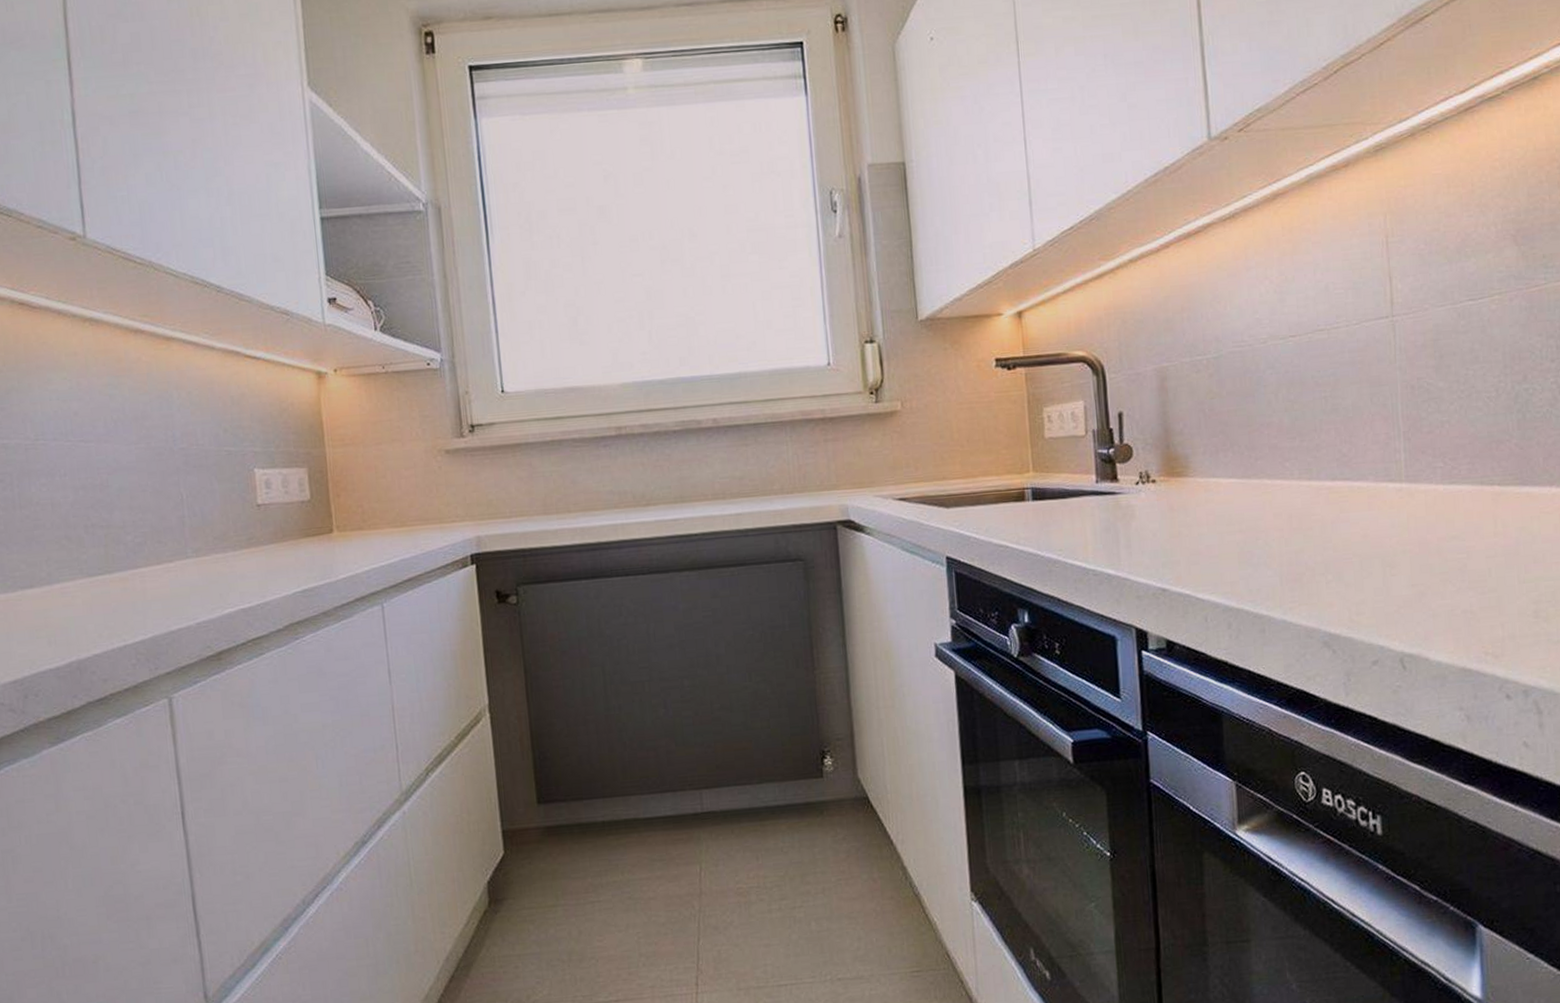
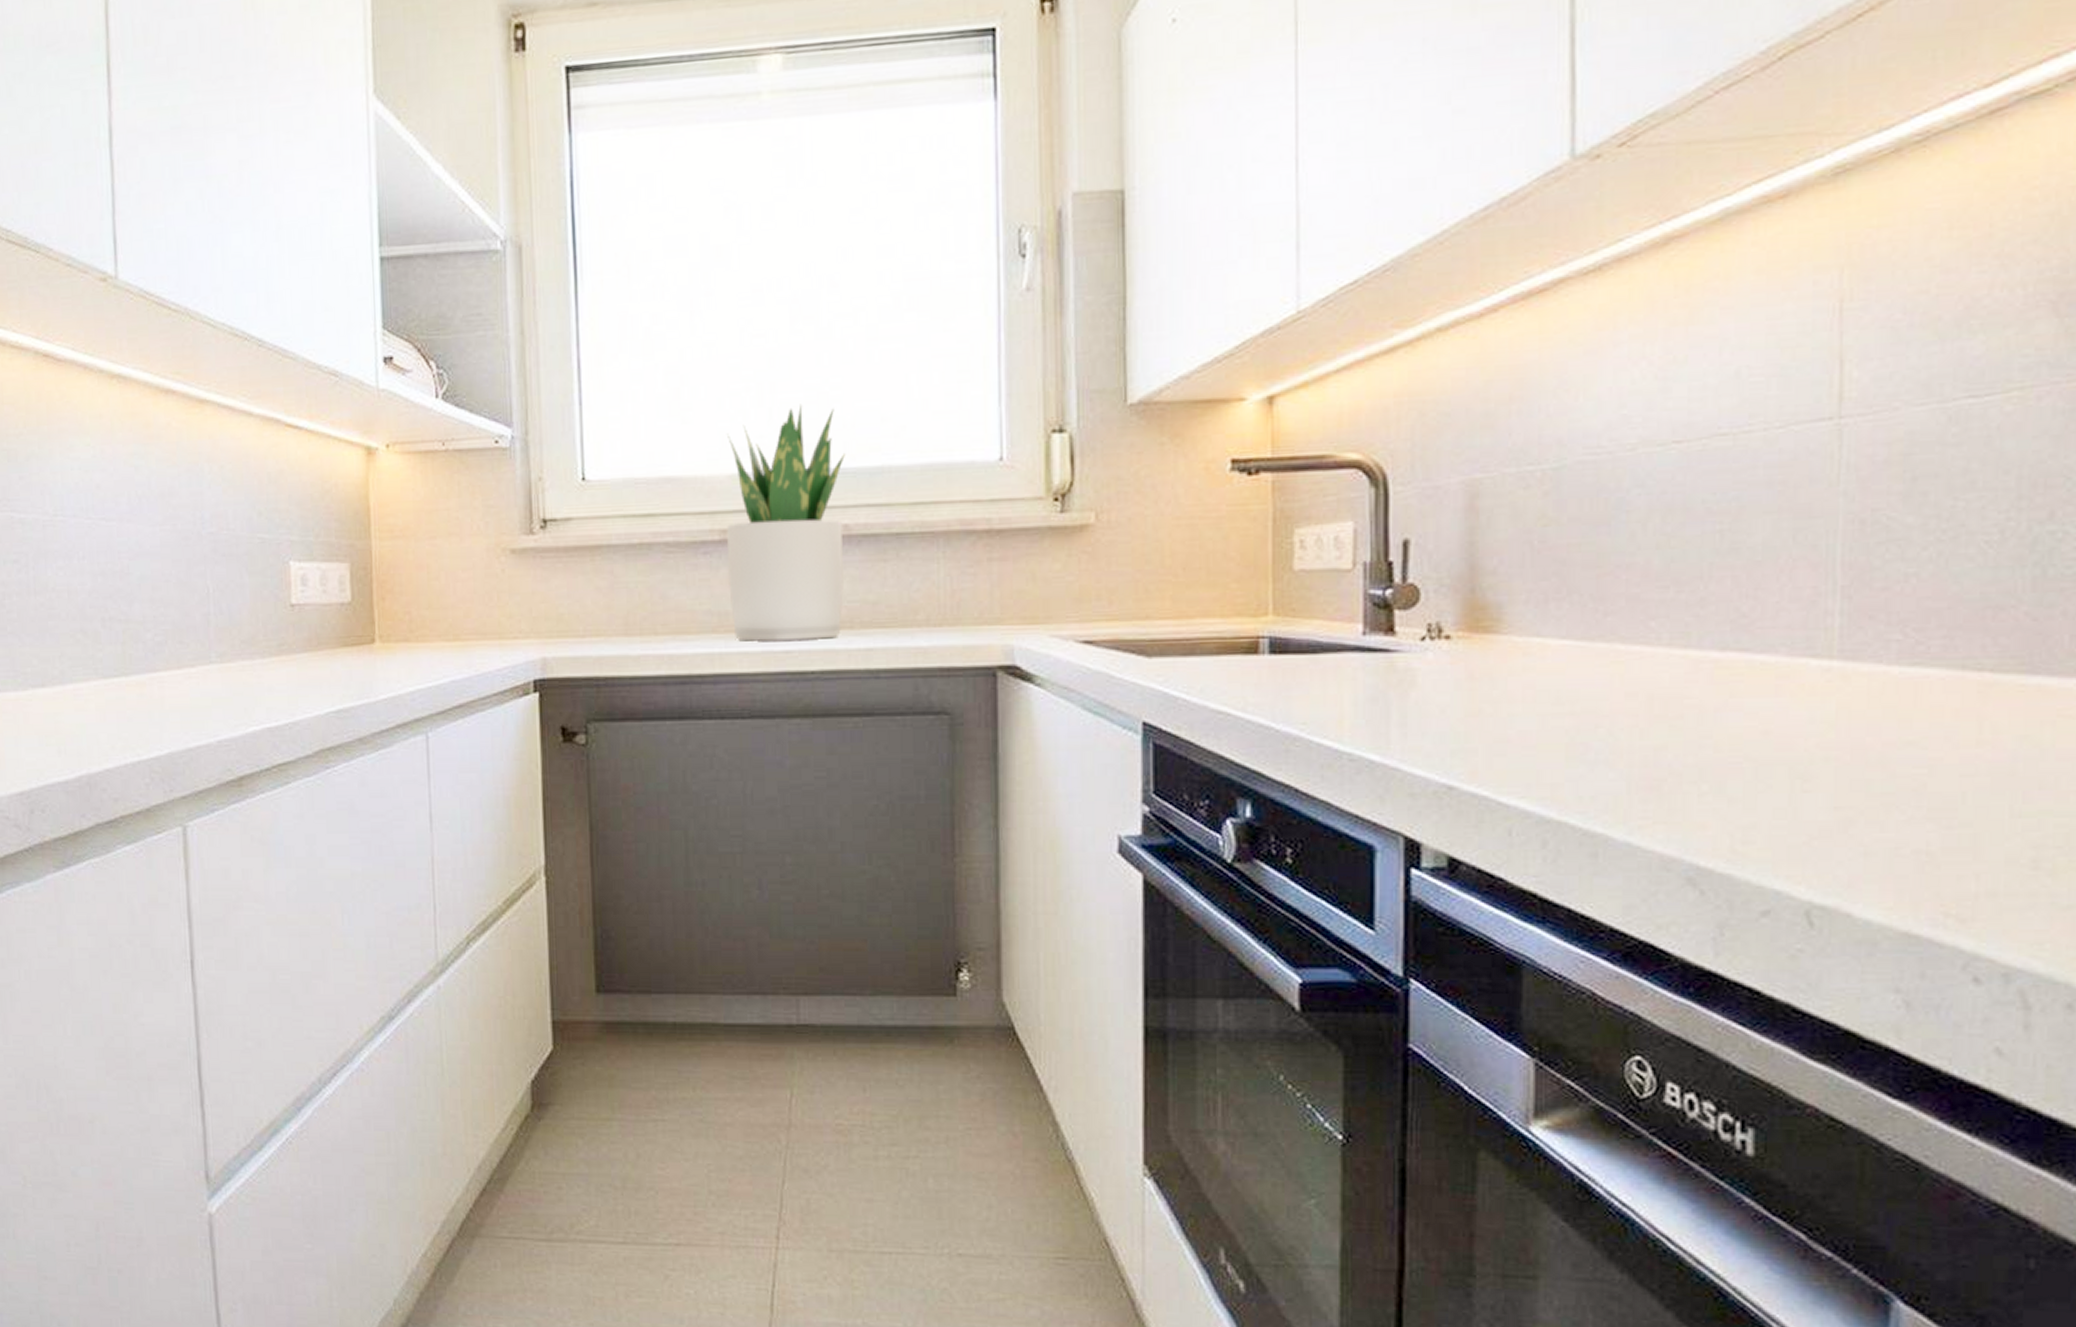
planter: none [617,327,716,514] -> present [727,404,845,641]

